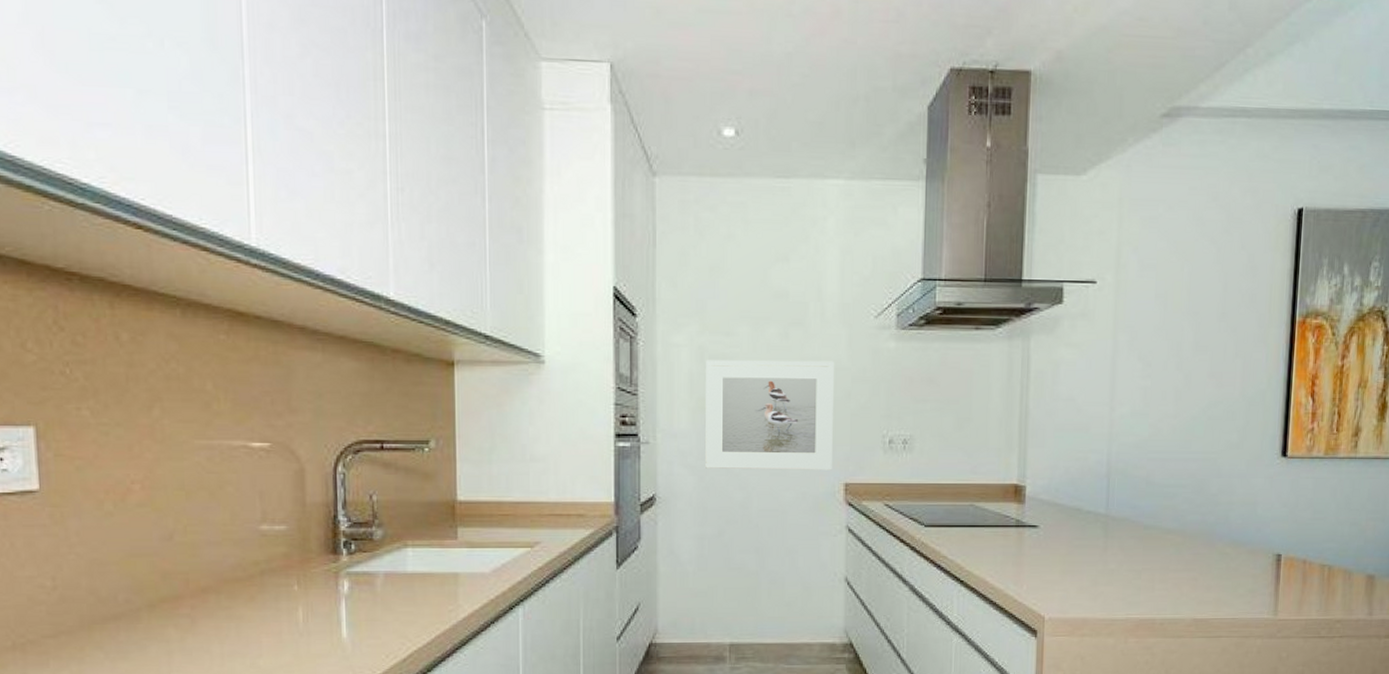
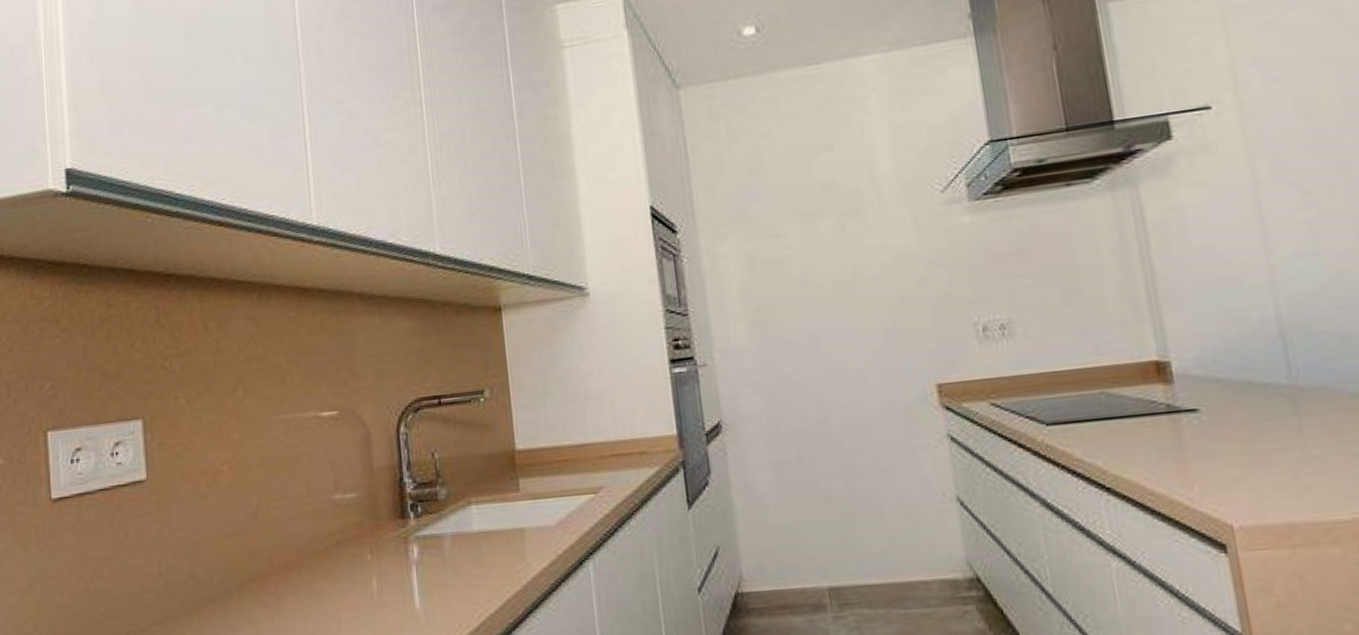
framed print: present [704,360,834,470] -> none [757,247,919,386]

